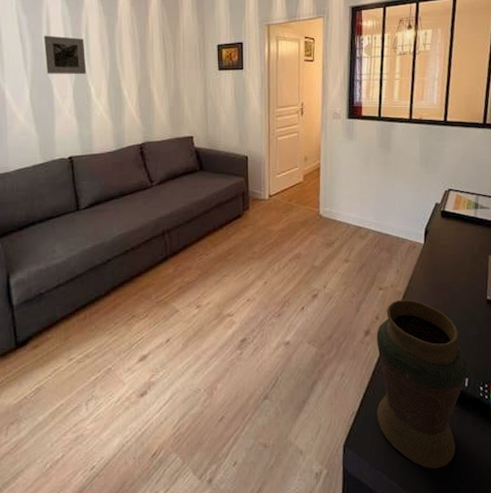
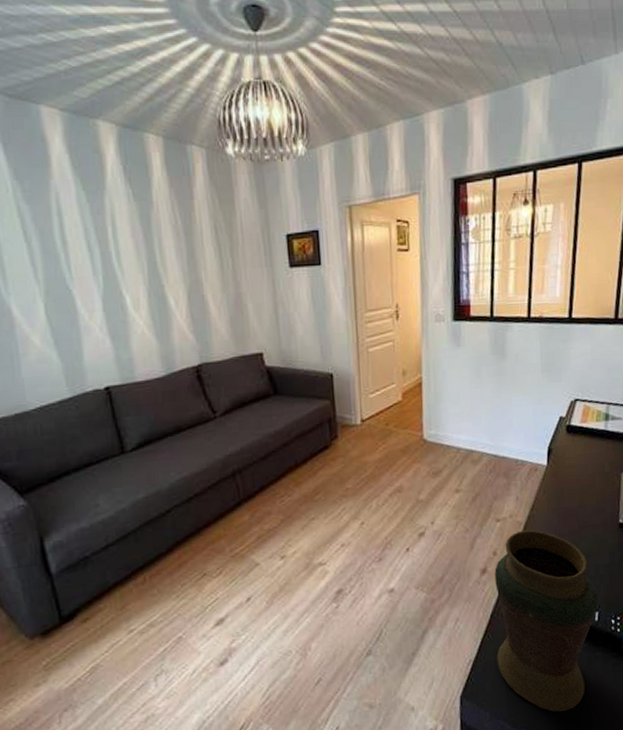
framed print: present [43,35,87,75] -> none [55,230,118,282]

